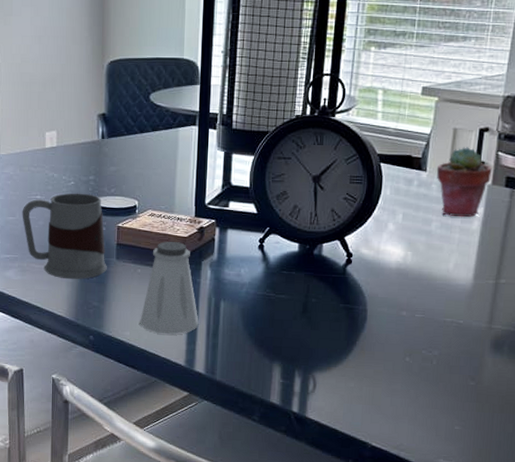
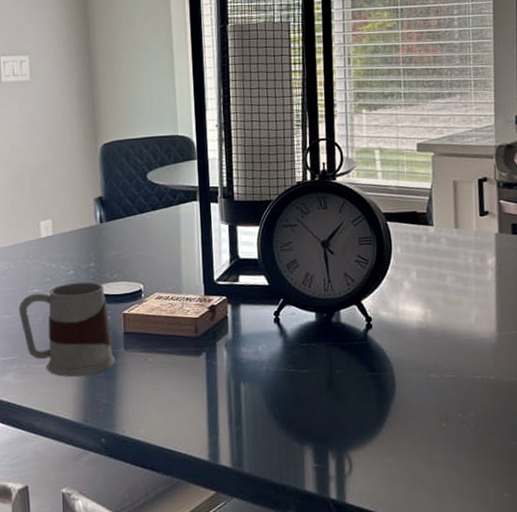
saltshaker: present [140,241,199,335] -> none [155,324,220,428]
potted succulent: present [436,147,492,218] -> none [442,198,497,269]

